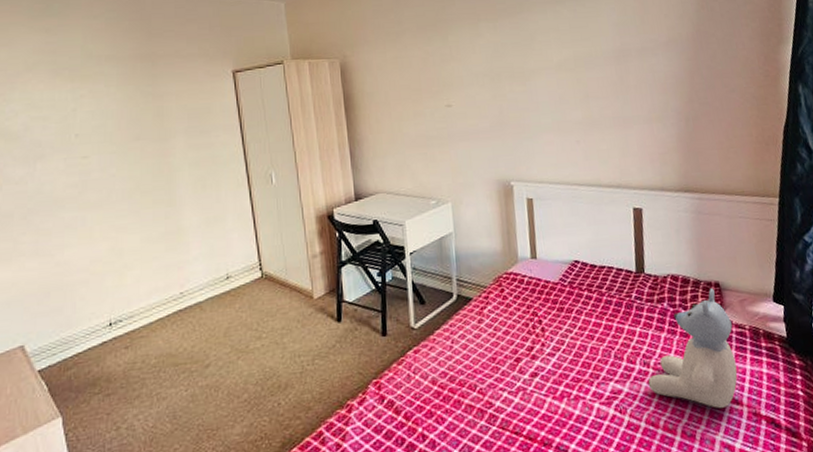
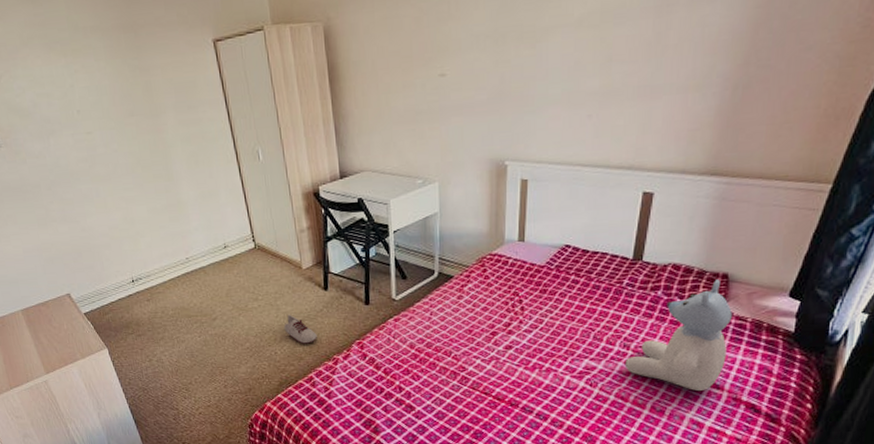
shoe: none [290,353,329,390] -> present [283,314,317,344]

